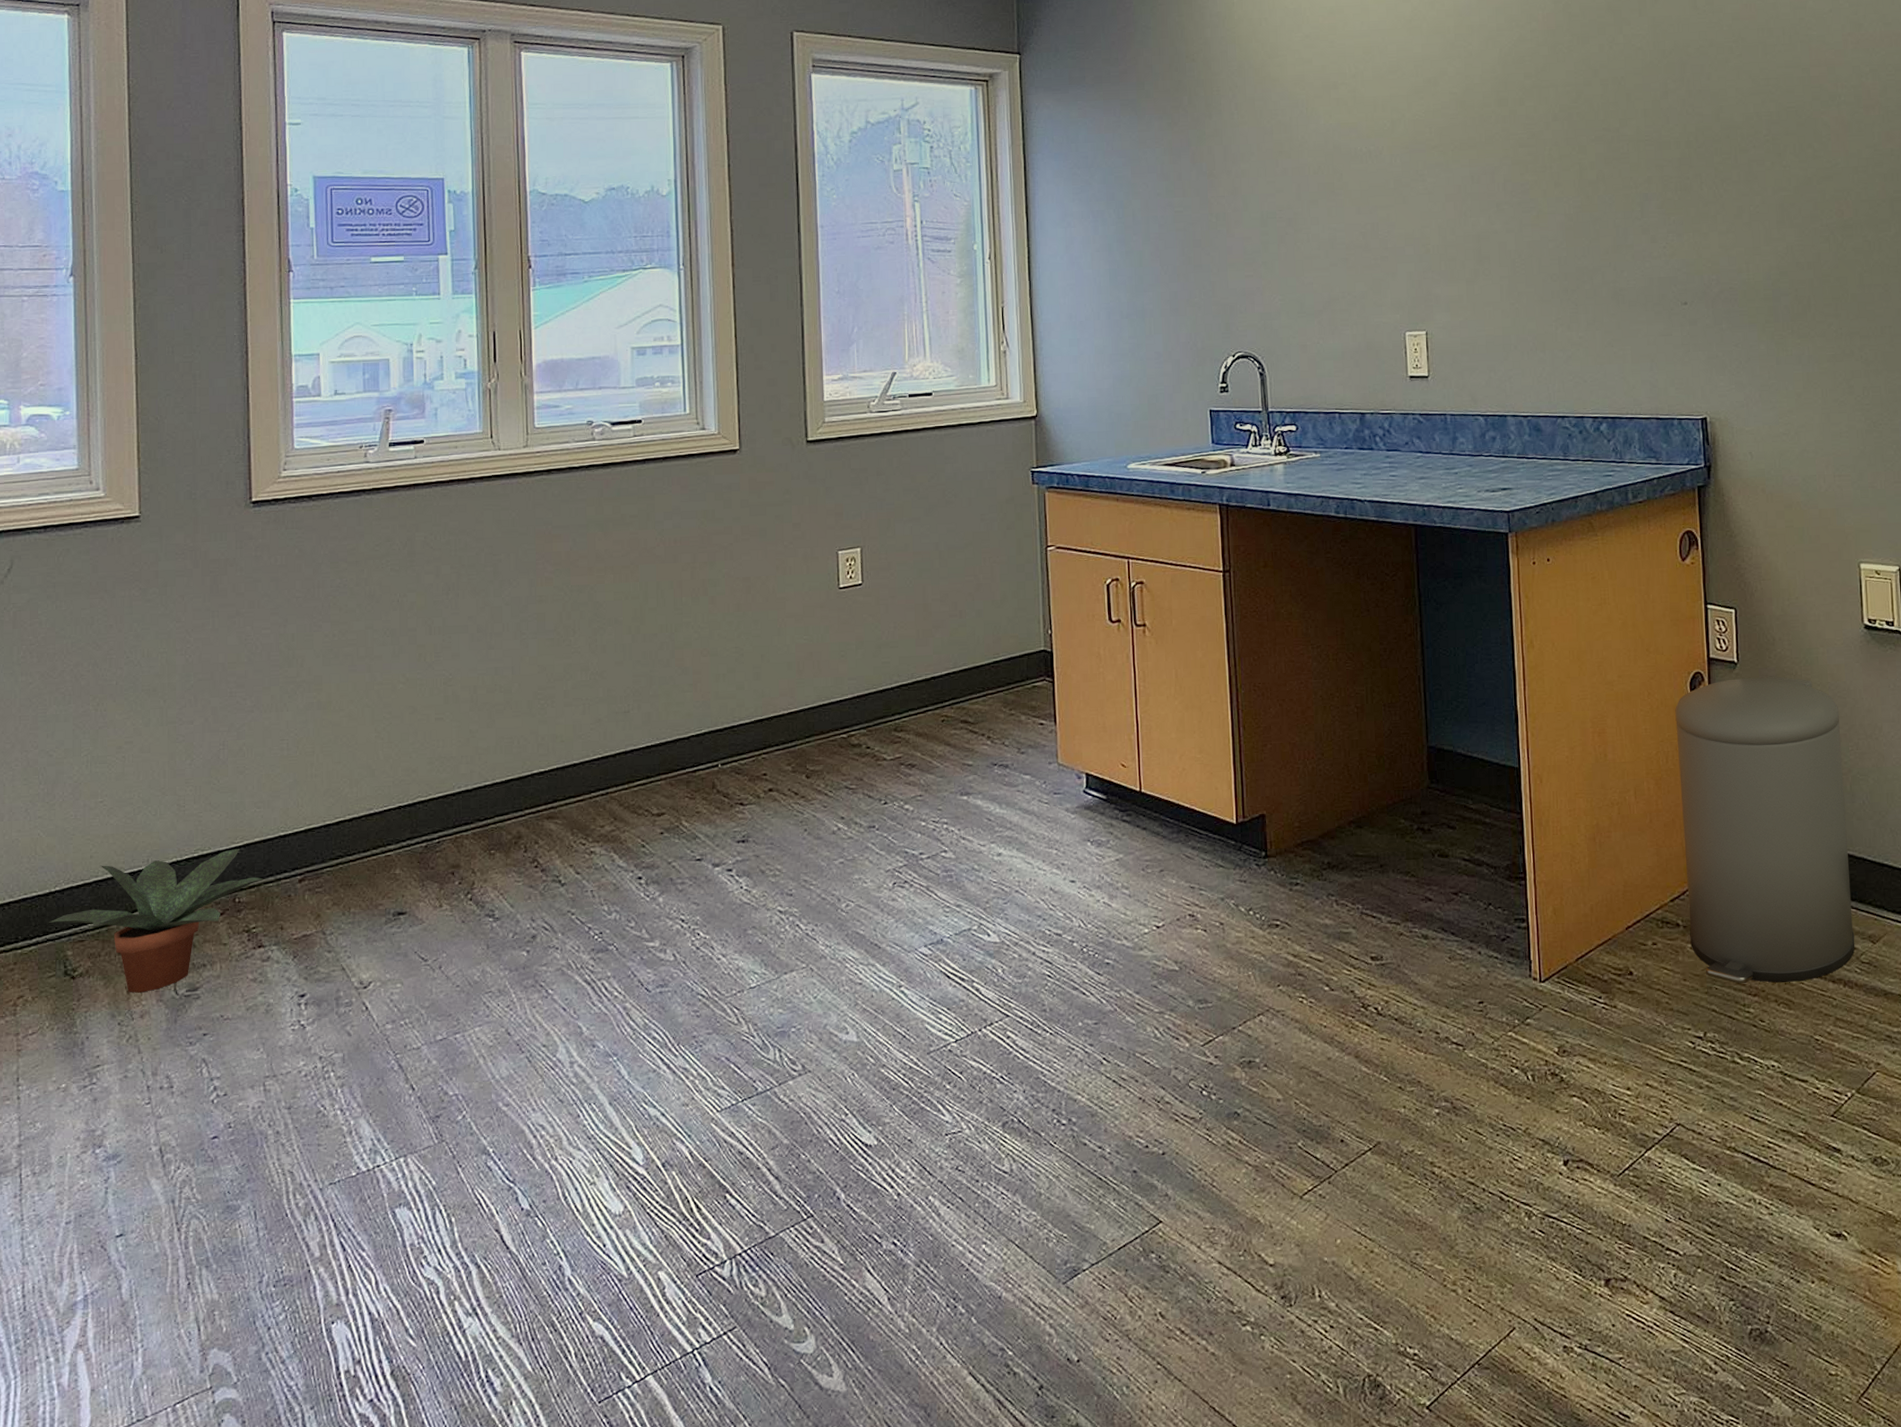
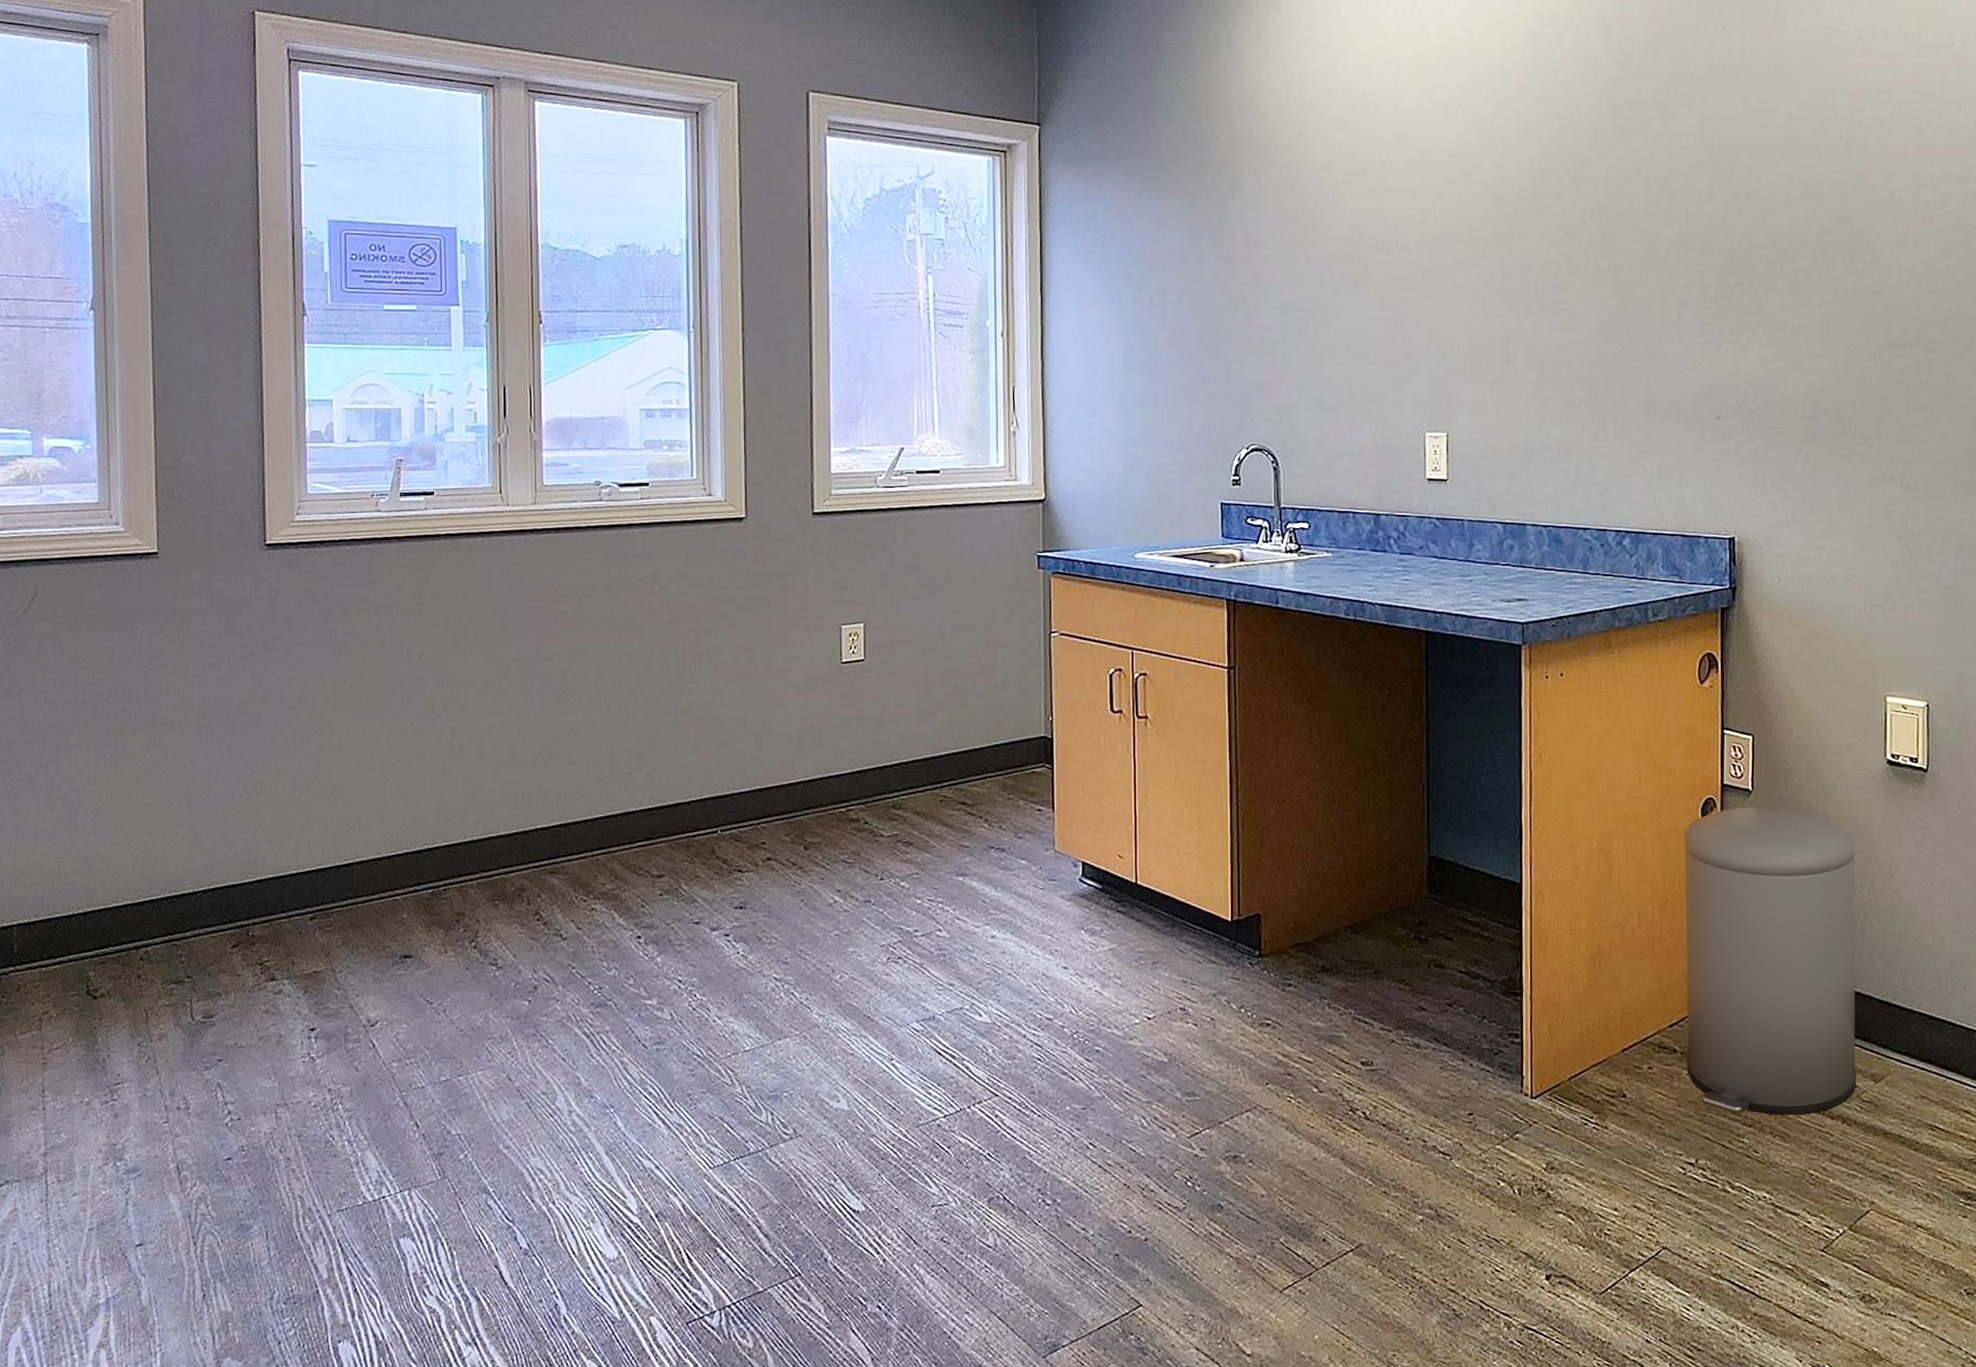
potted plant: present [49,849,265,993] -> none [72,884,277,1016]

